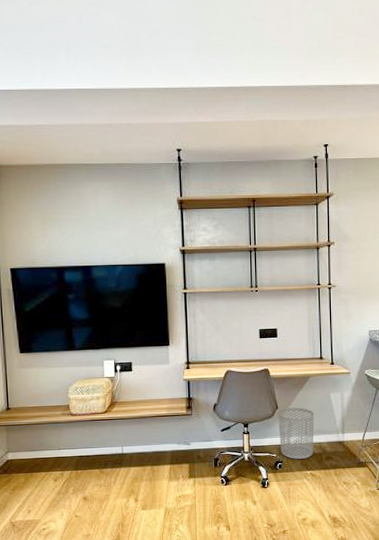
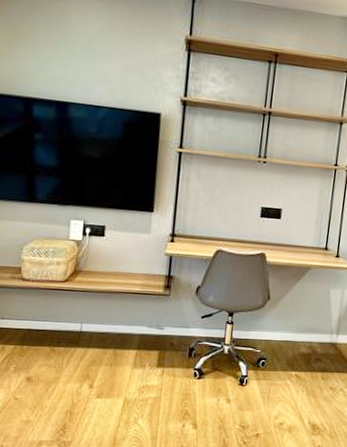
waste bin: present [278,407,315,459] -> none [266,299,310,358]

